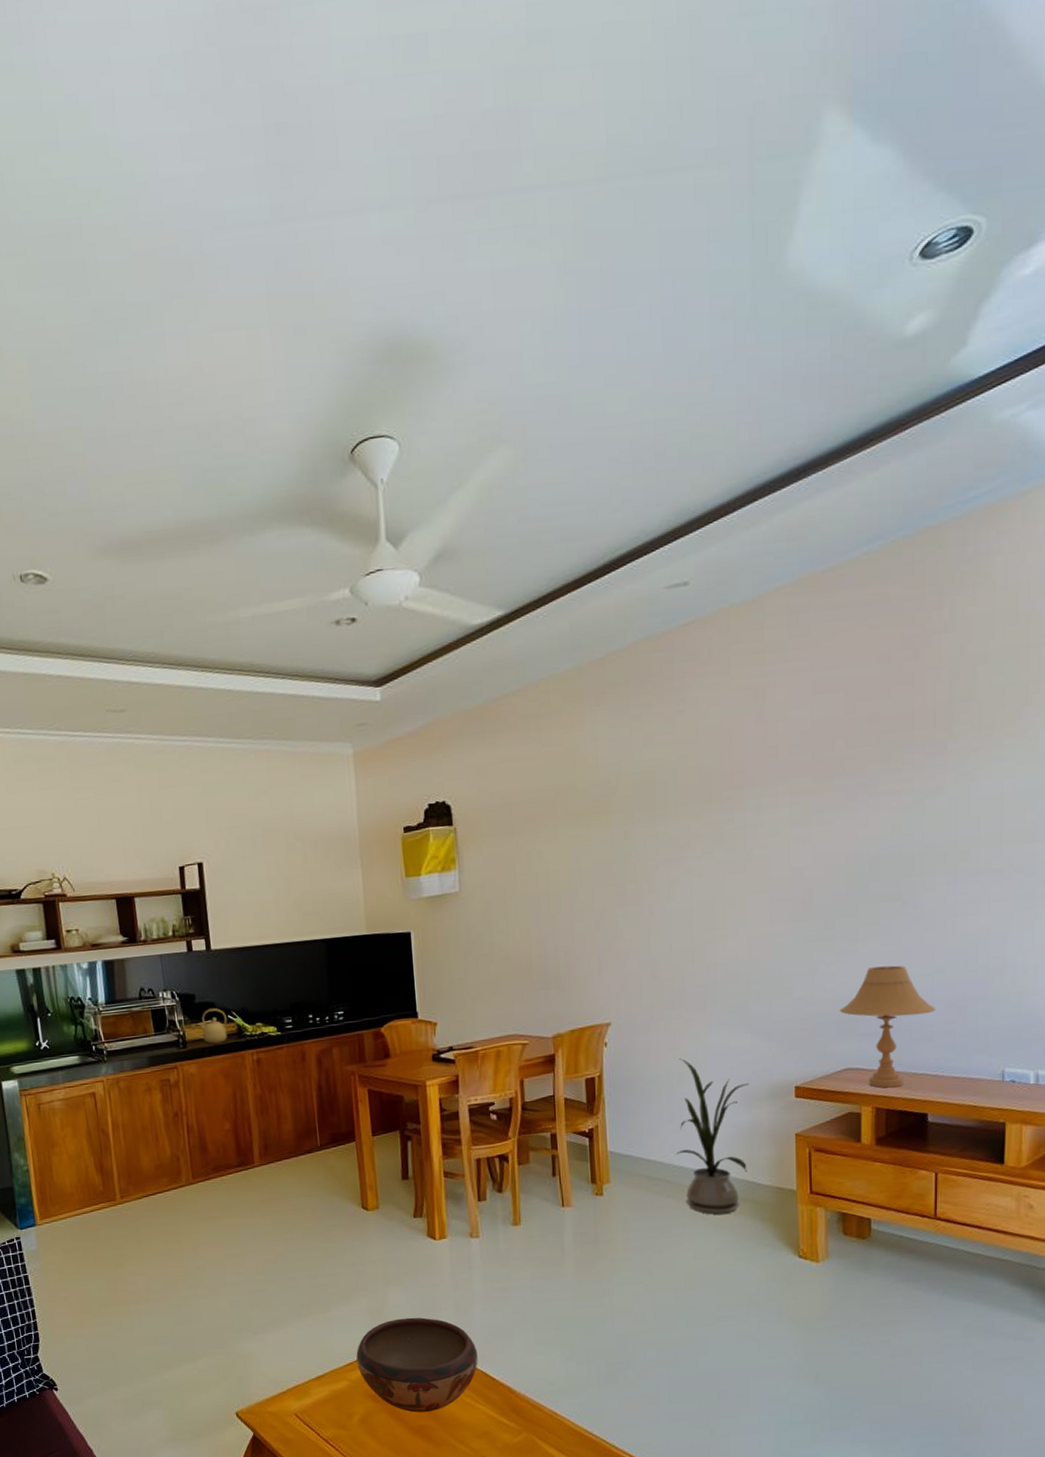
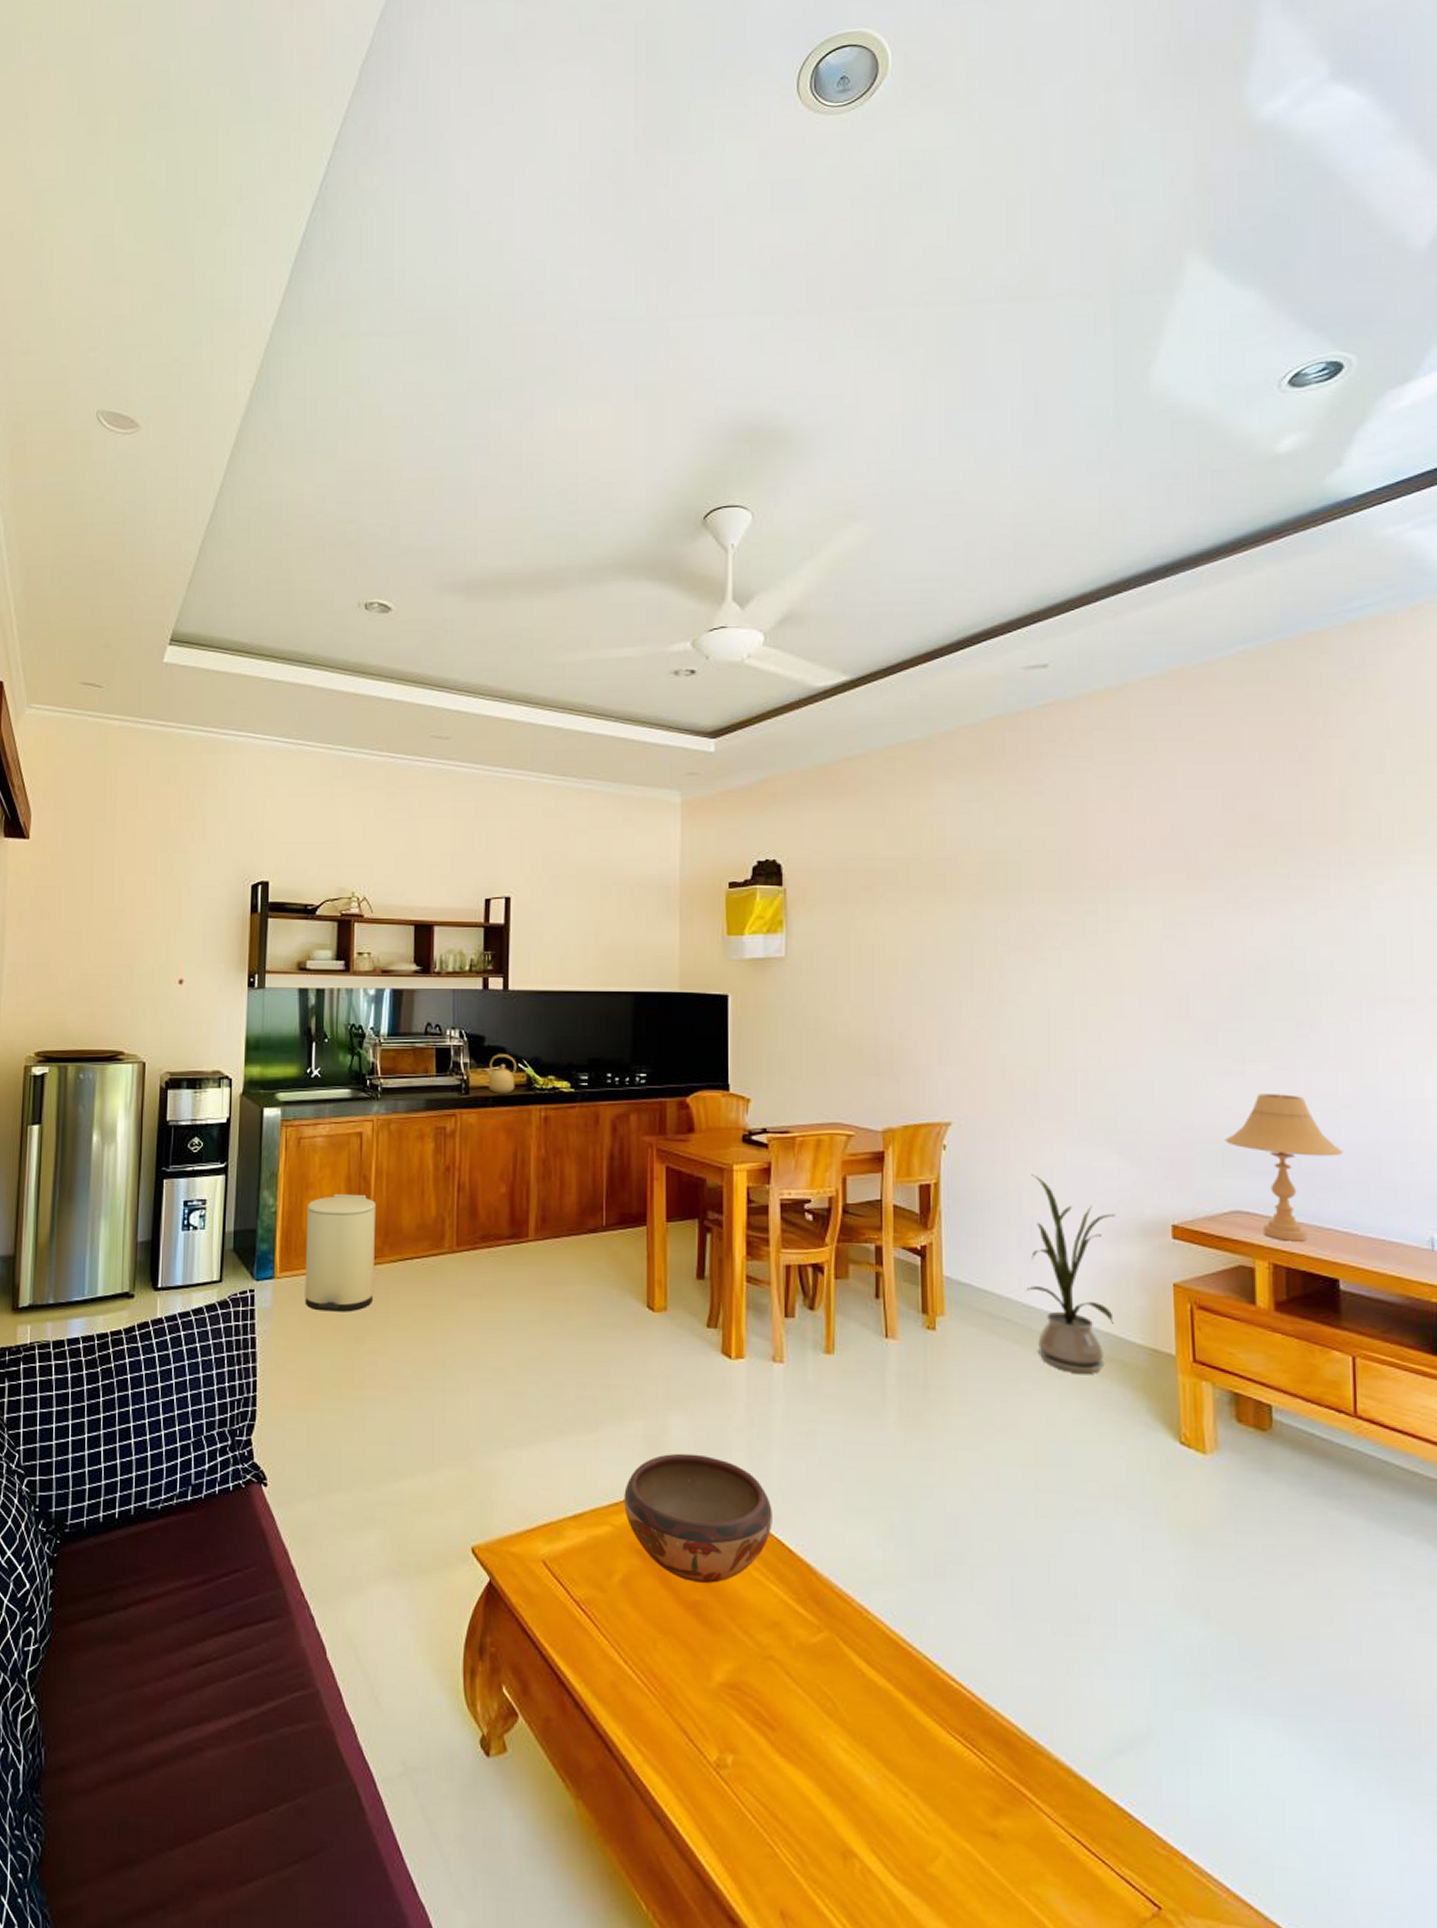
pedal bin: none [56,1146,126,1247] -> present [304,1193,377,1312]

